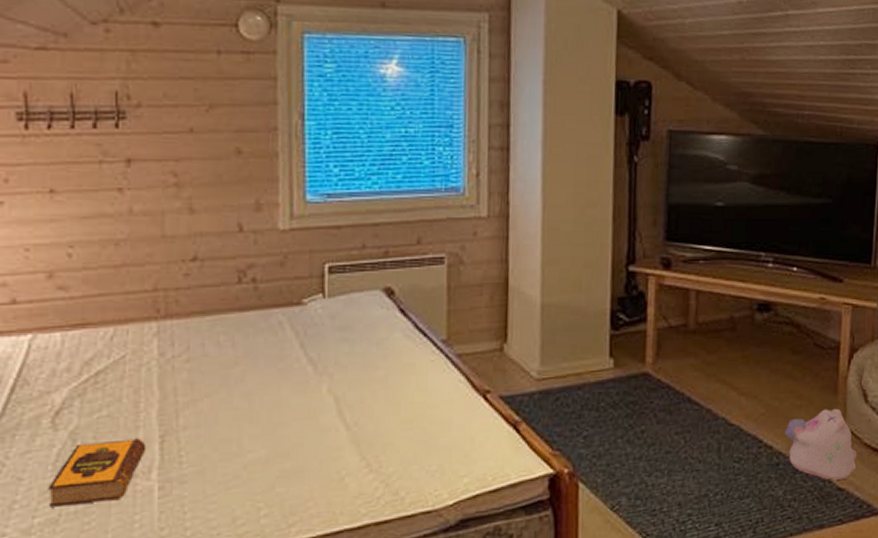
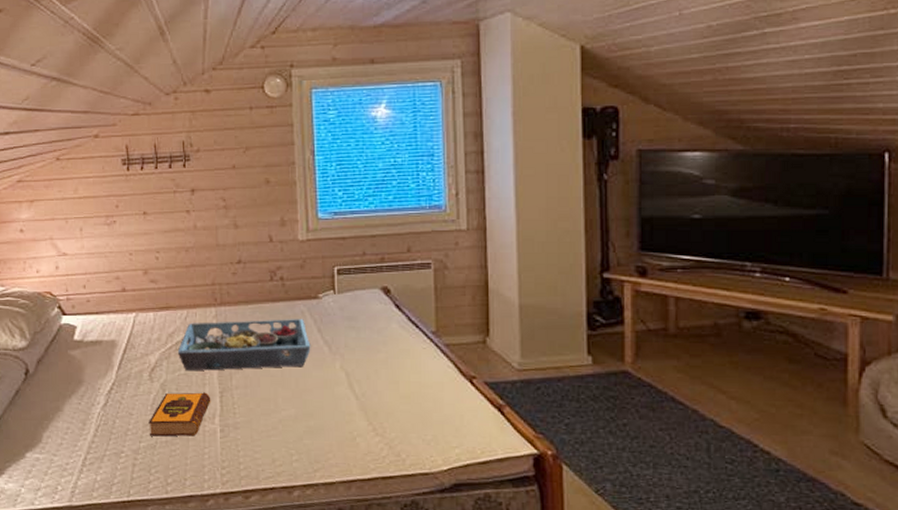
serving tray: none [97,332,290,412] -> present [177,319,311,371]
plush toy: present [785,408,858,480] -> none [785,420,877,494]

